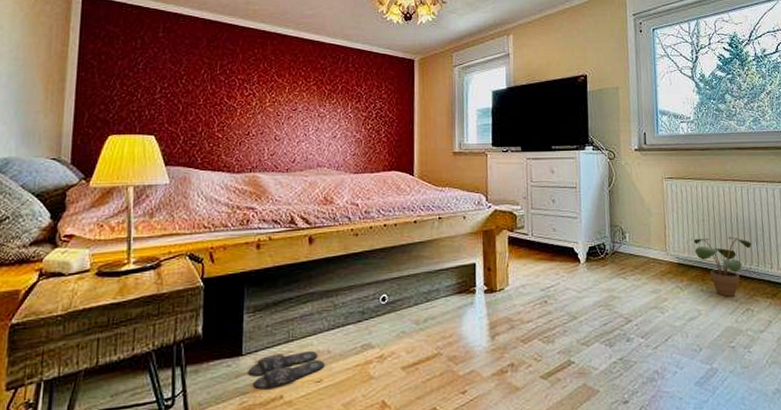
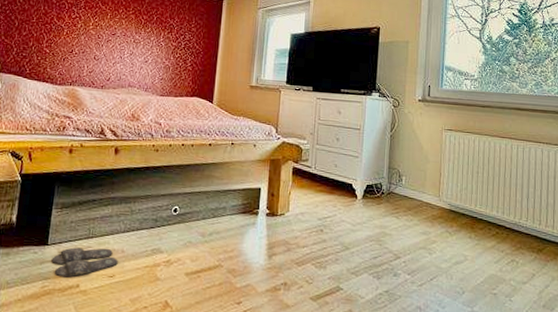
potted plant: present [693,236,752,297] -> none [466,188,522,247]

